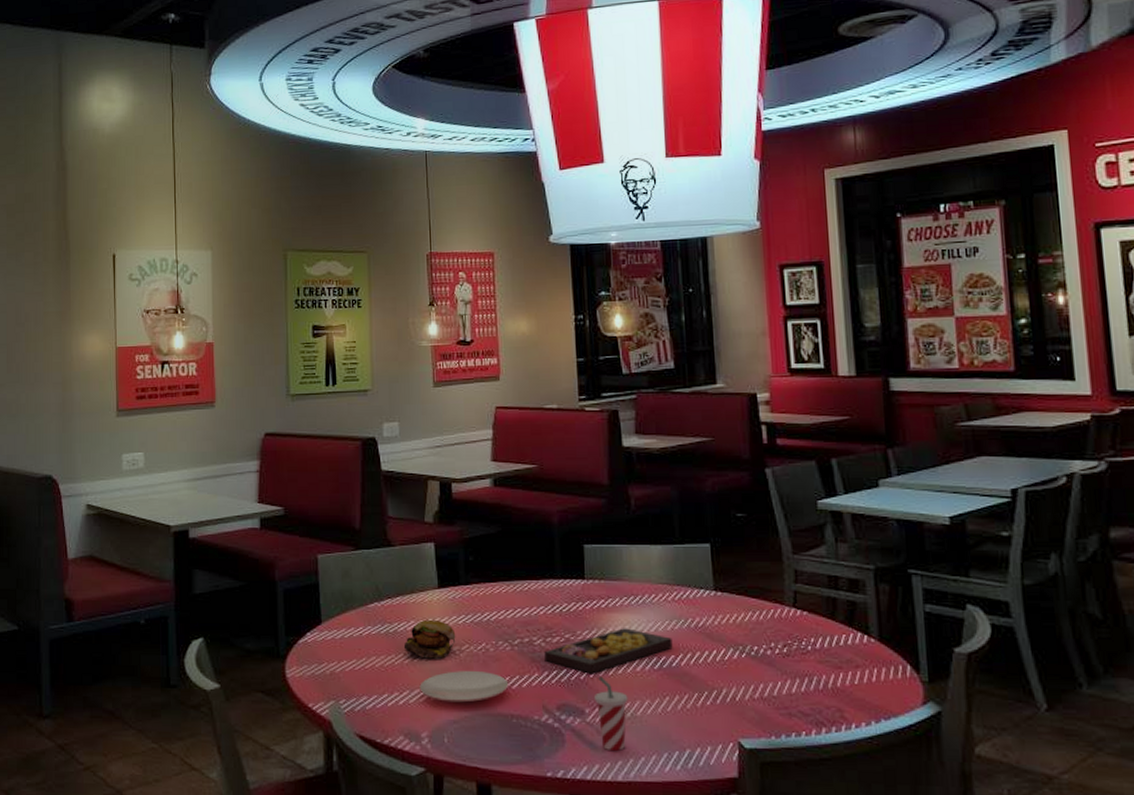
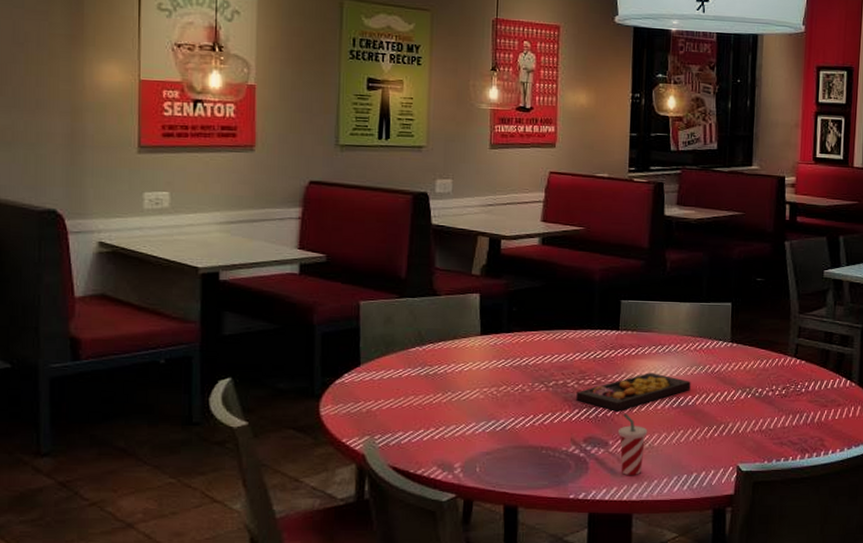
burger: present [403,620,456,659] -> none [442,364,495,398]
plate: present [419,671,509,703] -> none [456,409,541,437]

